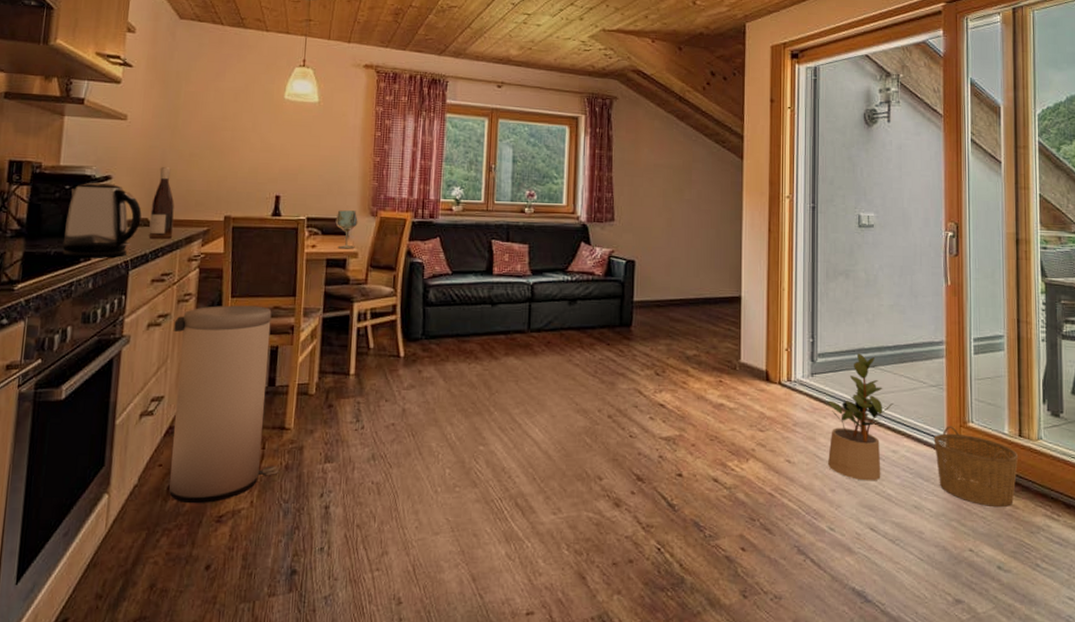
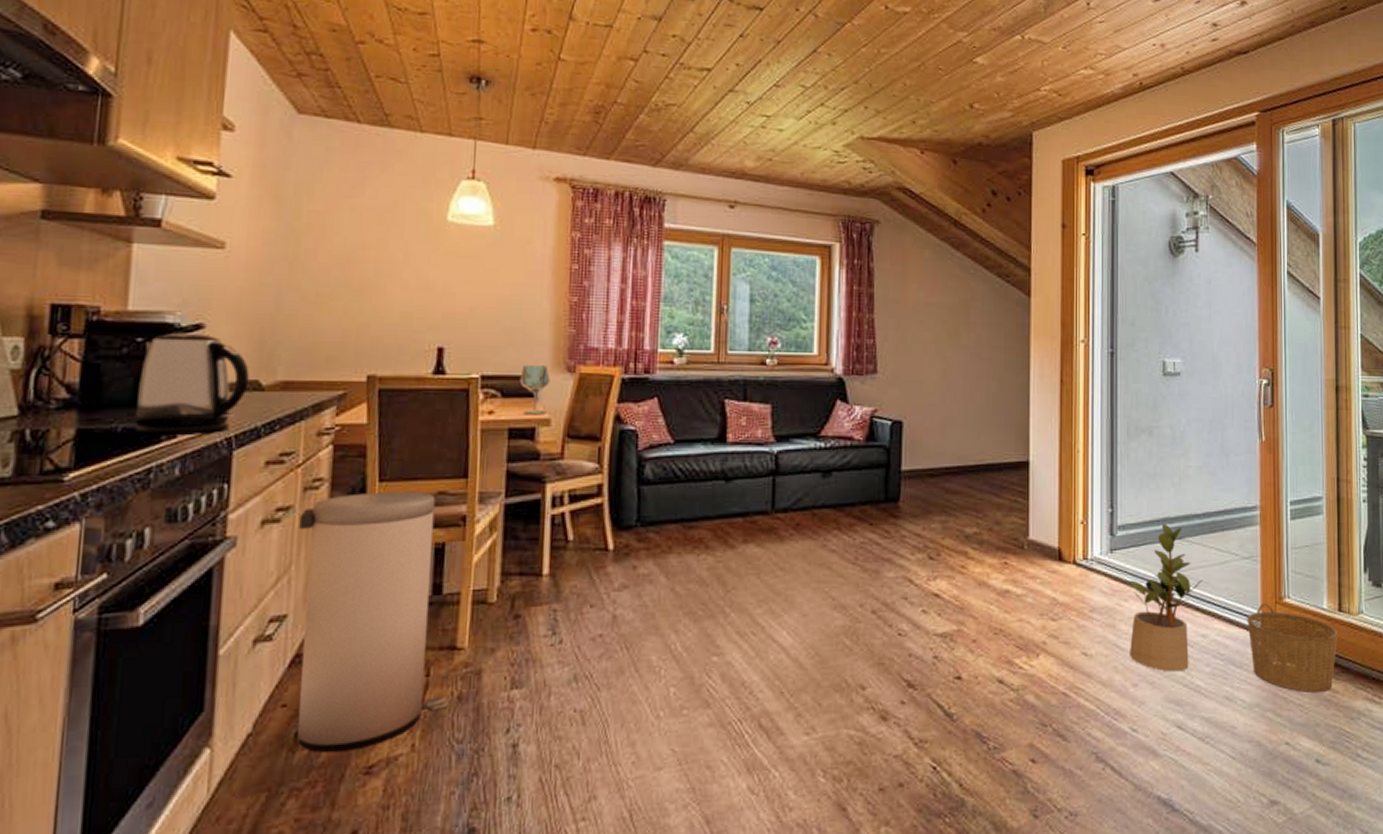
bottle: present [148,166,175,240] -> none [260,310,296,409]

